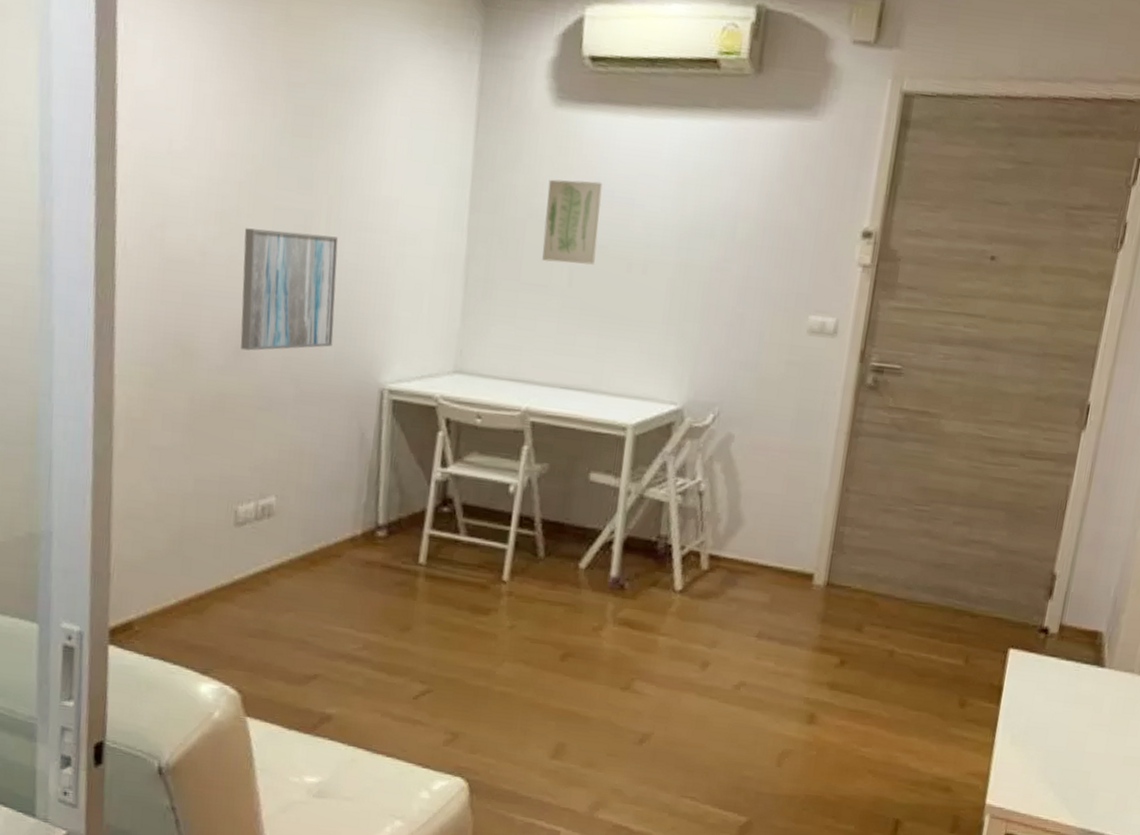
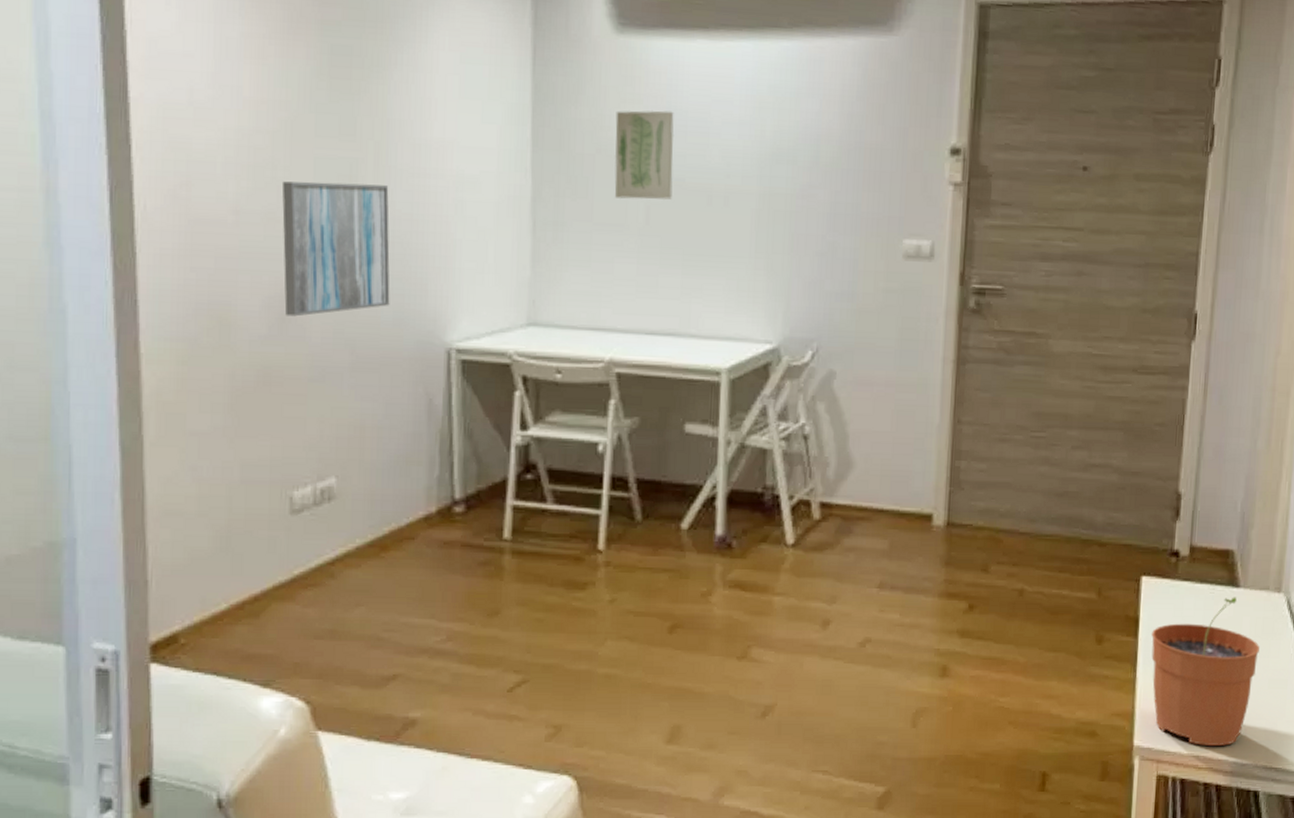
plant pot: none [1009,676,1119,813] -> present [1151,597,1260,746]

